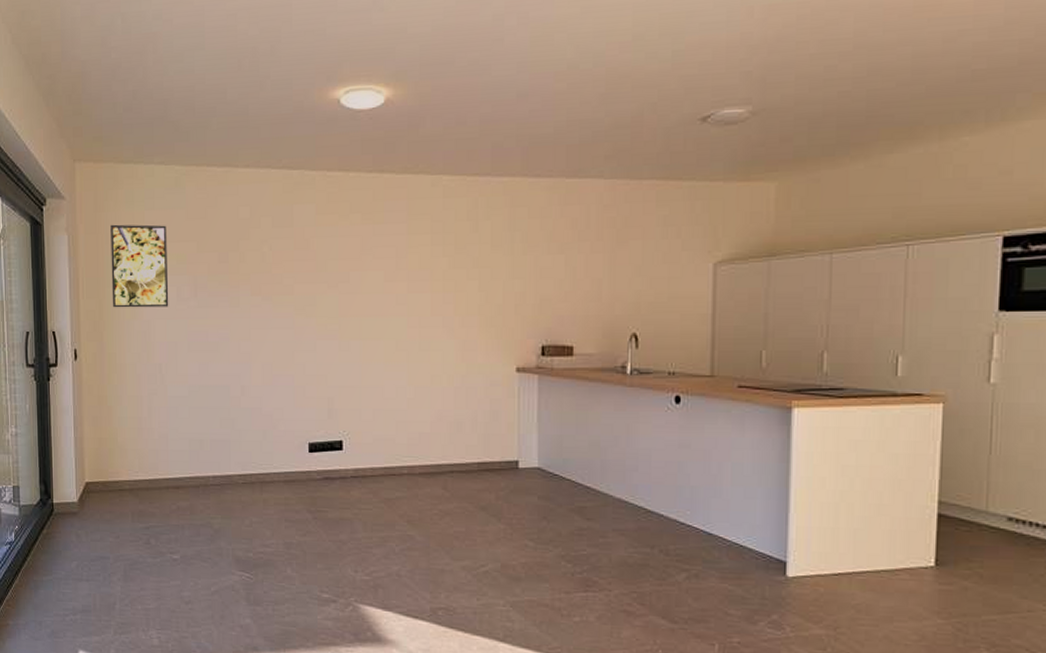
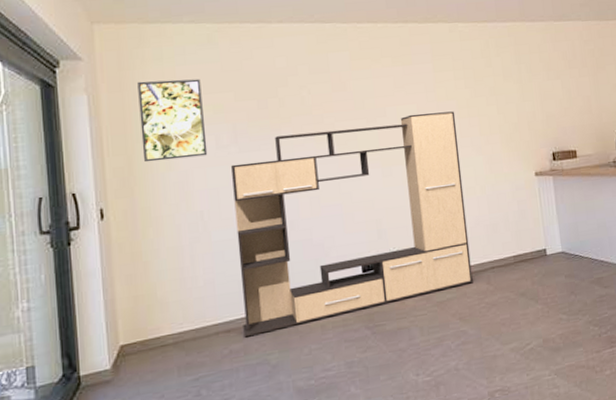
media console: none [189,282,428,497] -> present [230,111,473,338]

